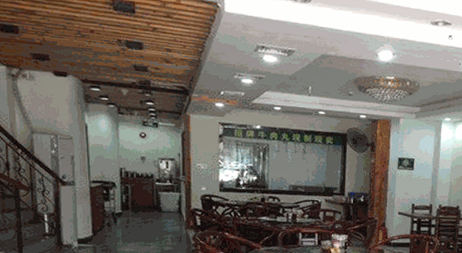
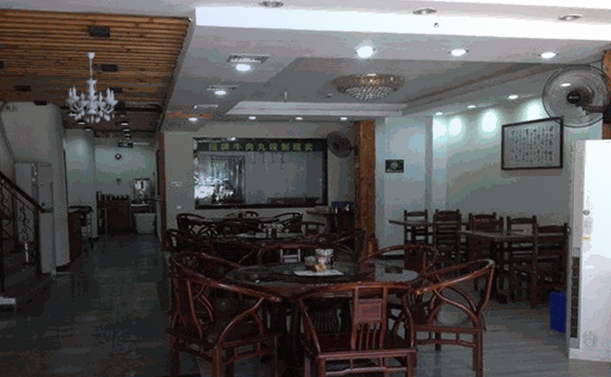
chandelier: none [86,27,143,101] -> present [64,53,118,124]

